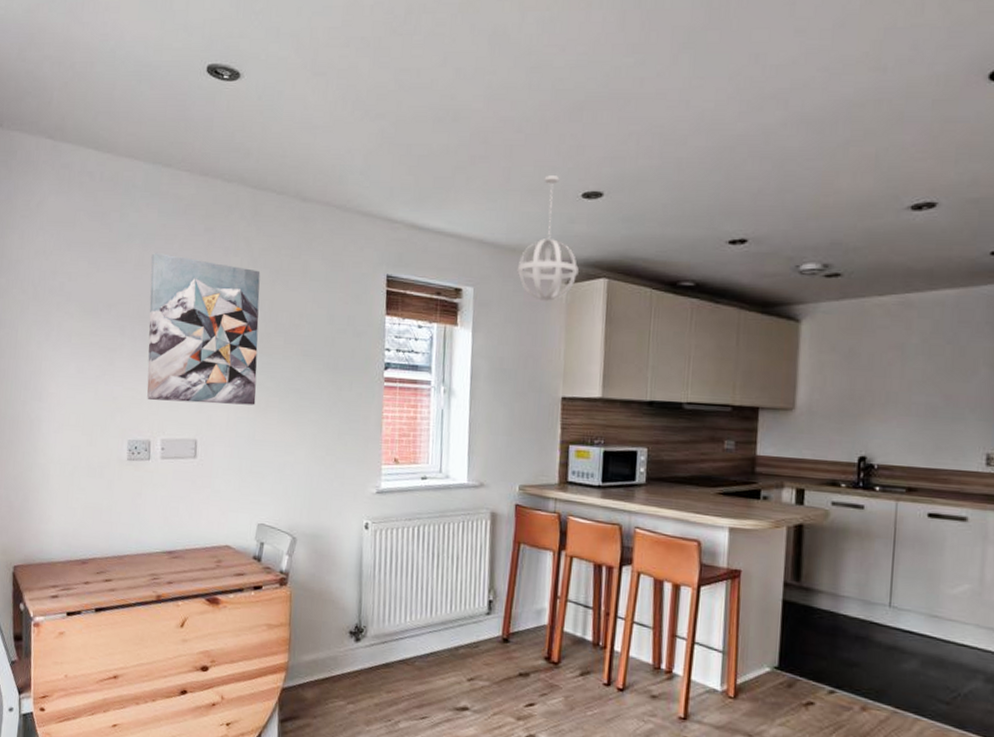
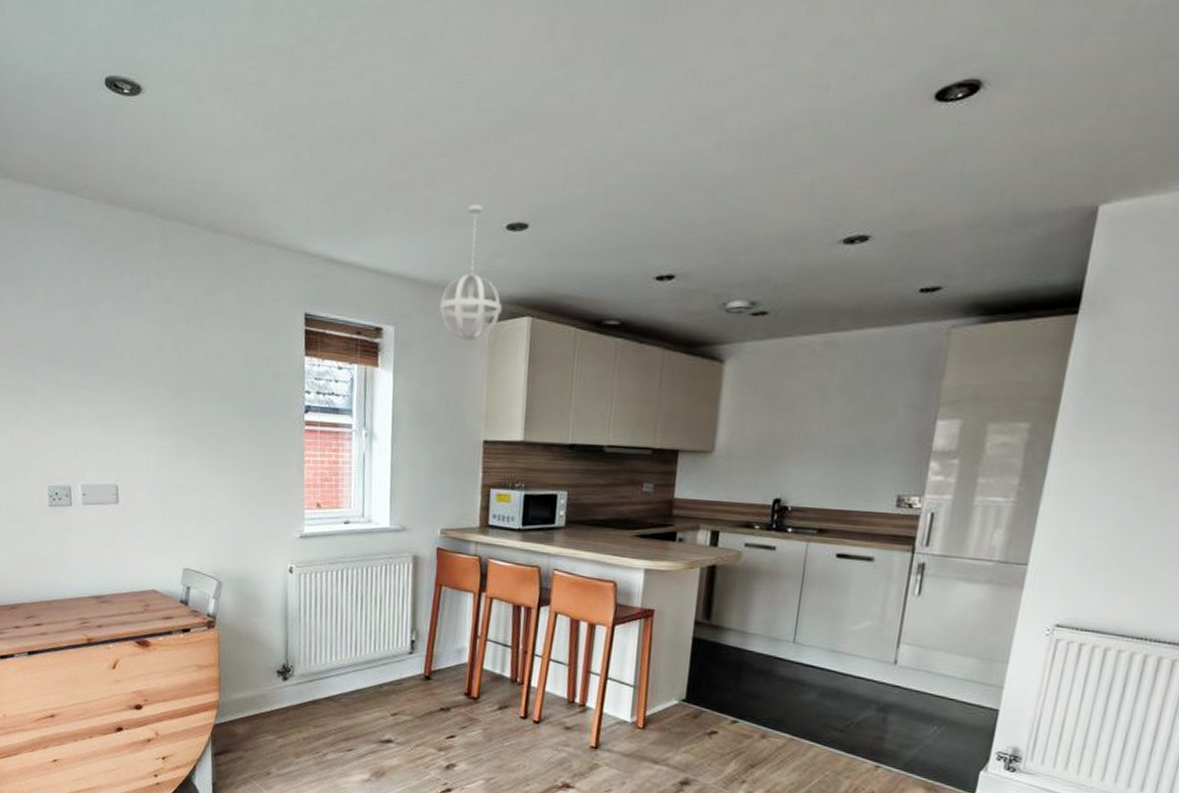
wall art: present [147,253,261,405] -> none [58,289,176,450]

